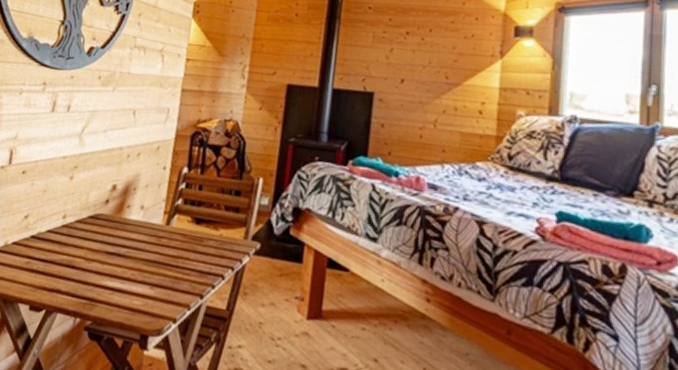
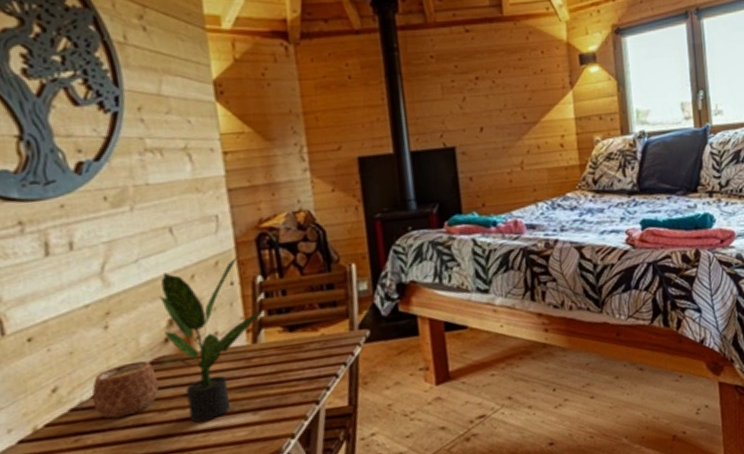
mug: none [46,211,93,256] -> present [91,360,159,419]
potted plant: none [95,146,179,281] -> present [157,256,260,423]

